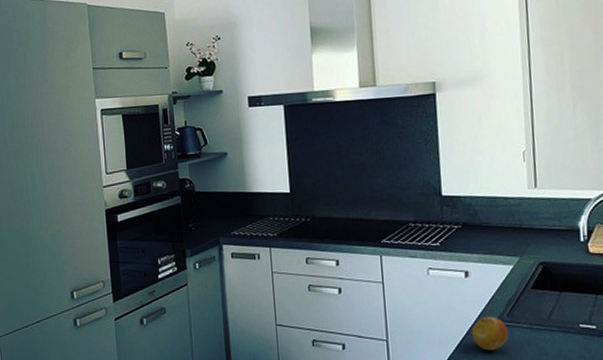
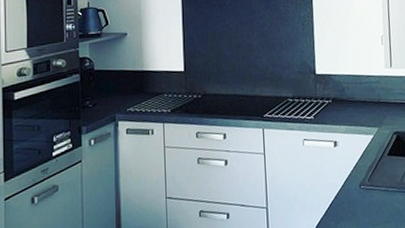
fruit: present [471,317,509,351] -> none [339,182,370,213]

